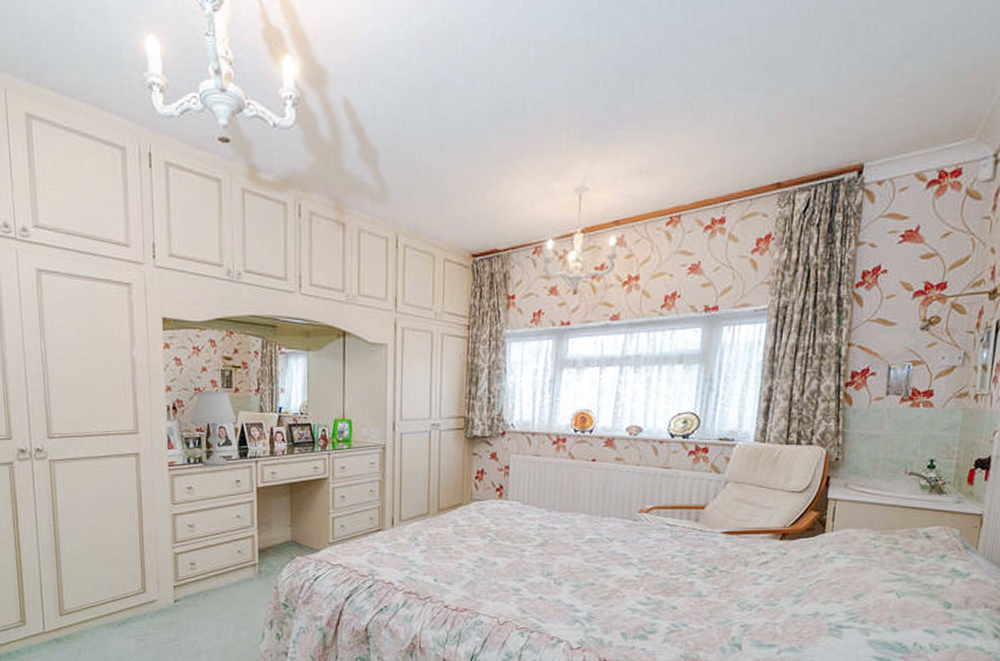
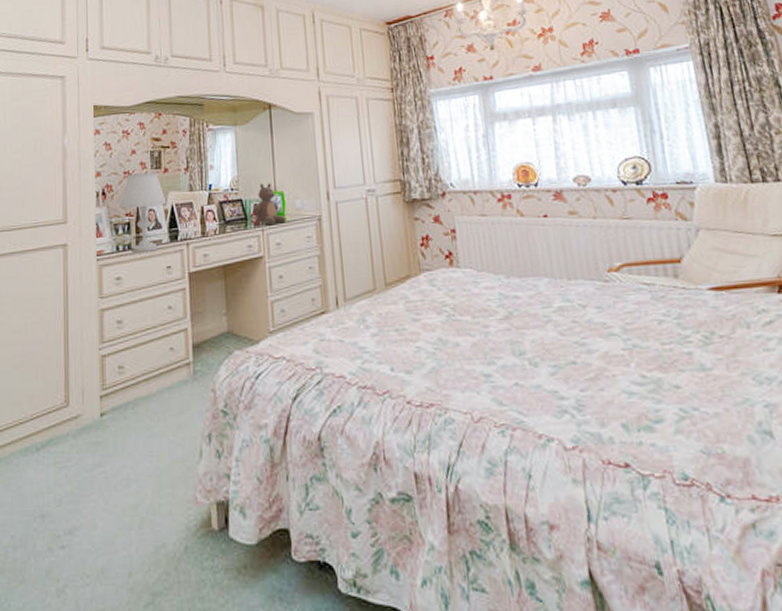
teddy bear: none [321,410,352,449] -> present [253,183,287,225]

